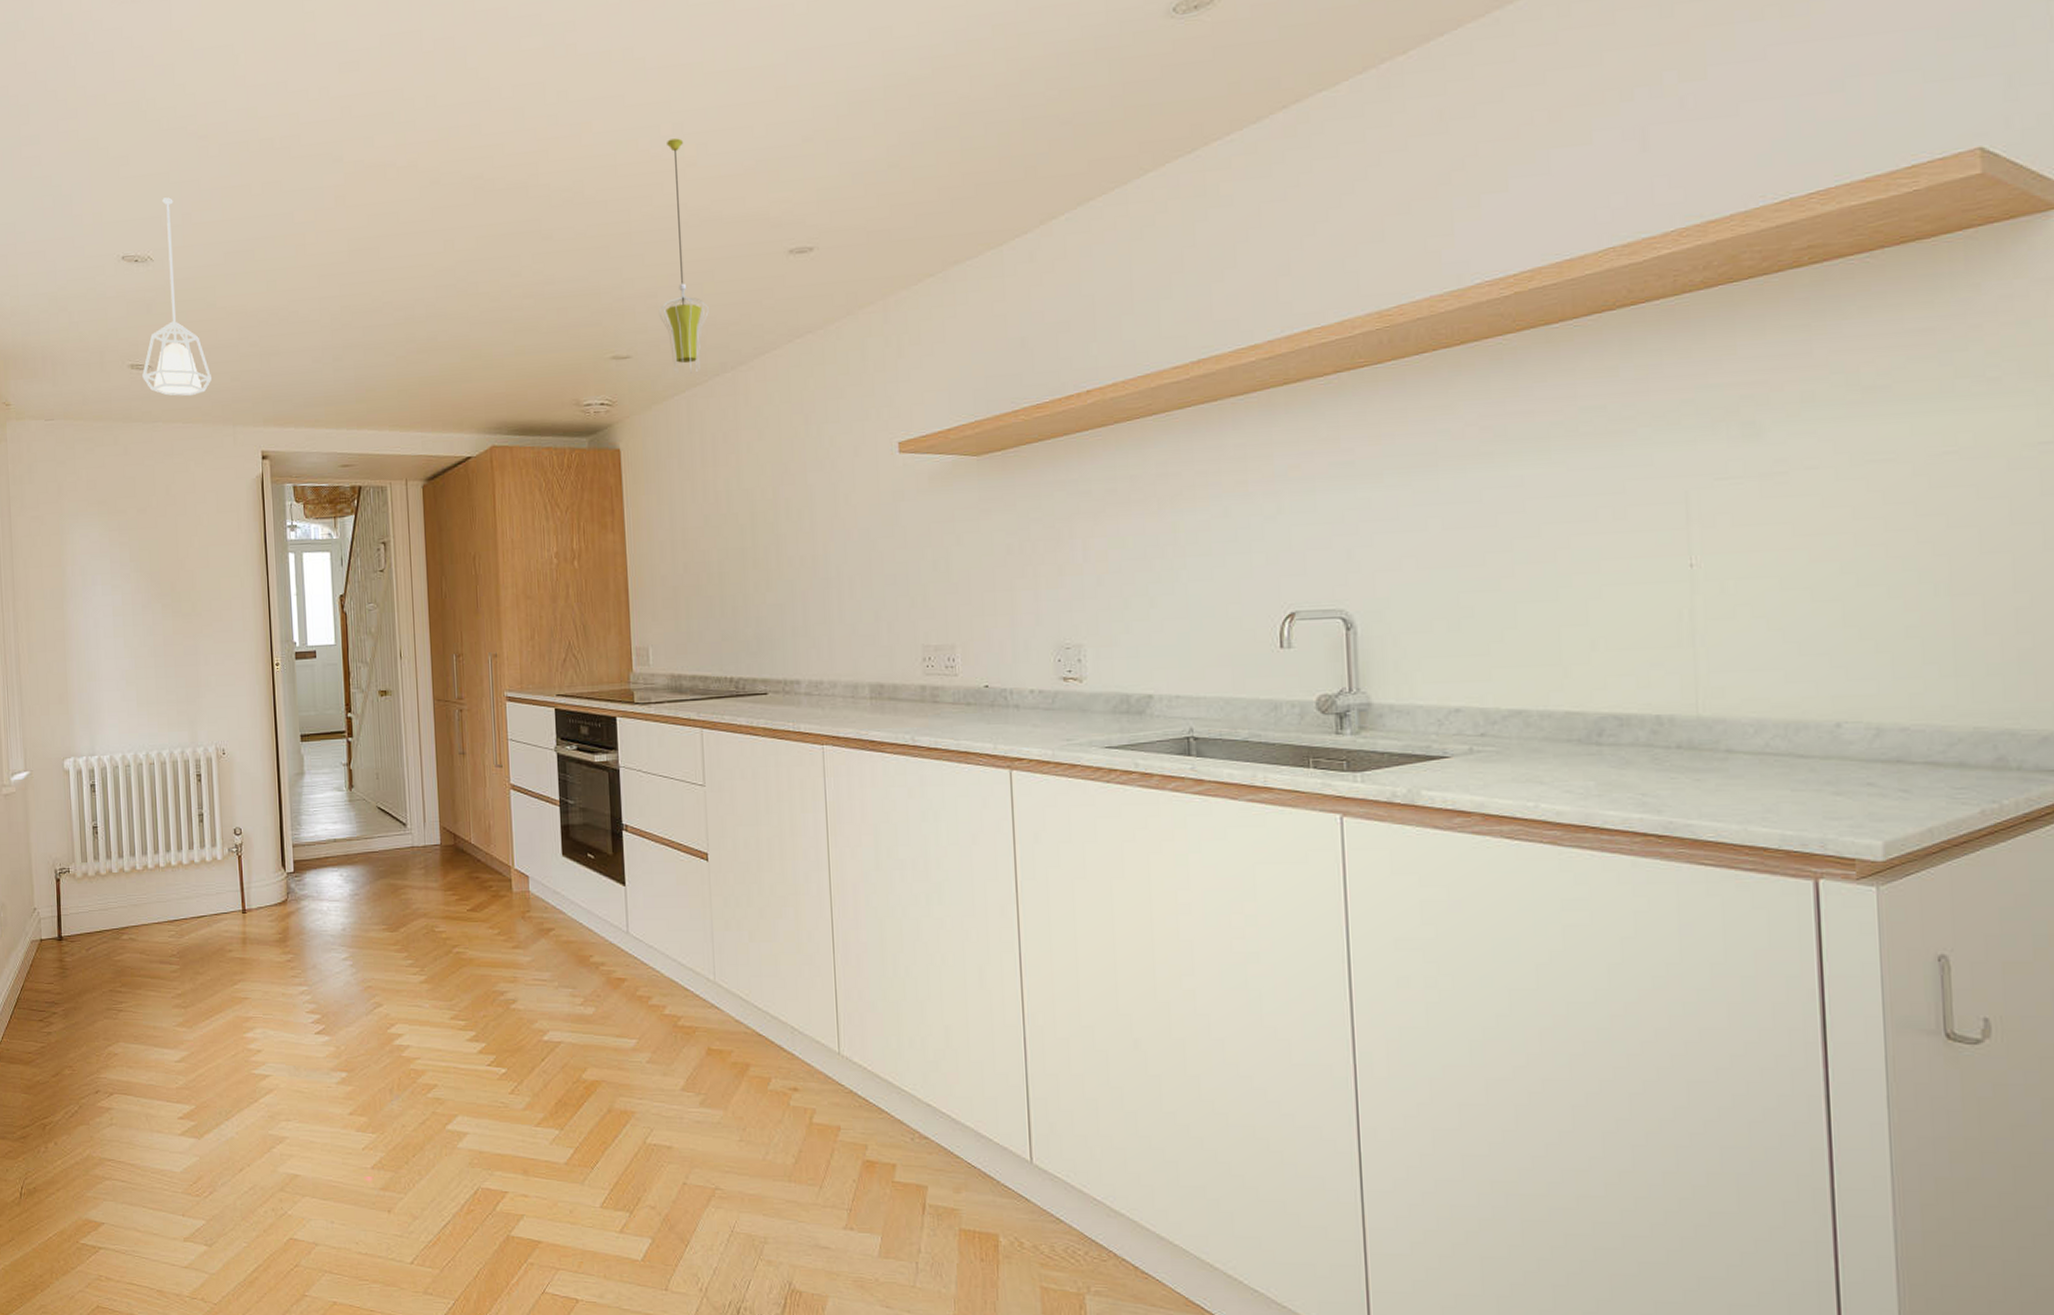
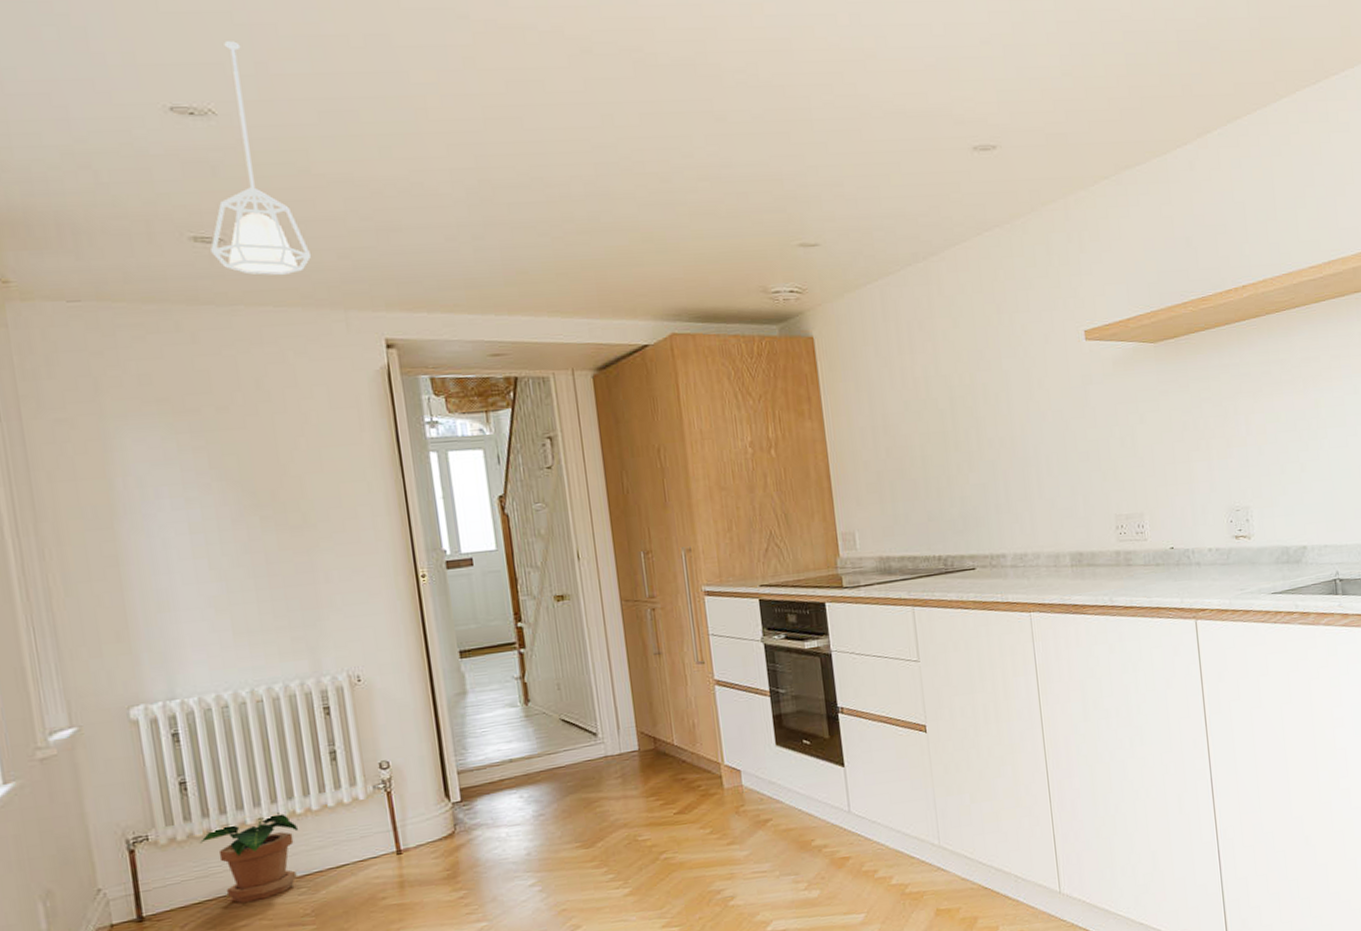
potted plant: none [104,862,173,938] -> present [200,812,299,904]
pendant light: present [658,138,709,373] -> none [844,29,897,263]

